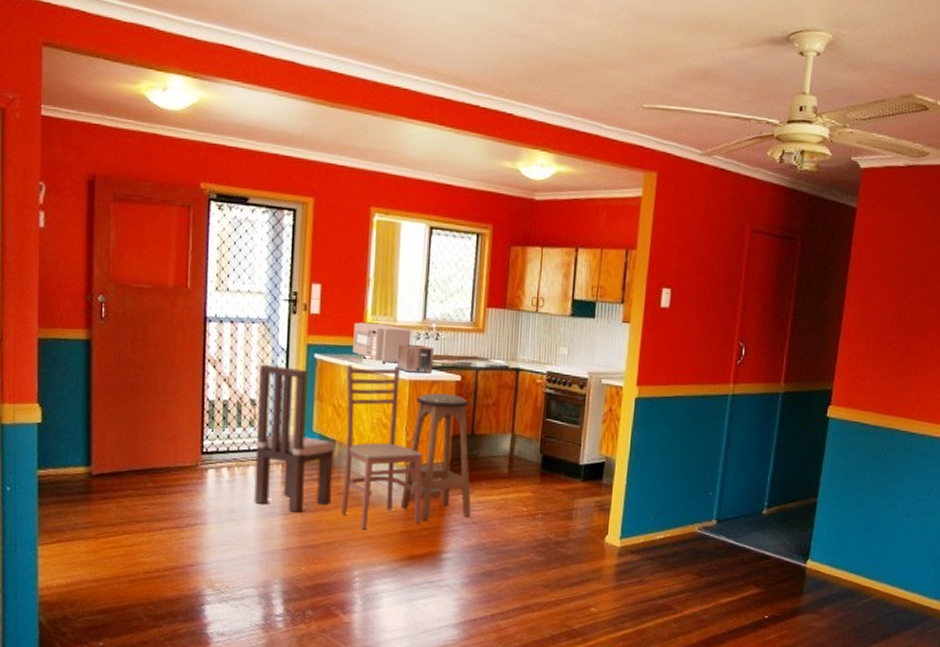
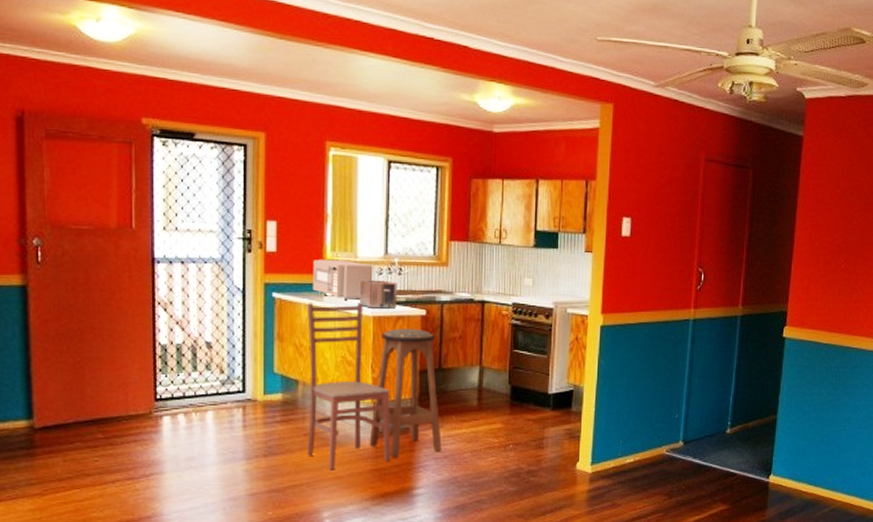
dining chair: present [254,364,334,512] -> none [213,305,297,456]

